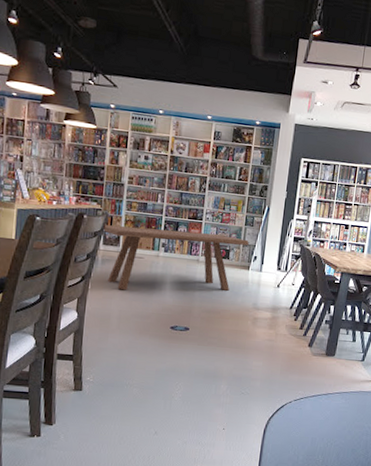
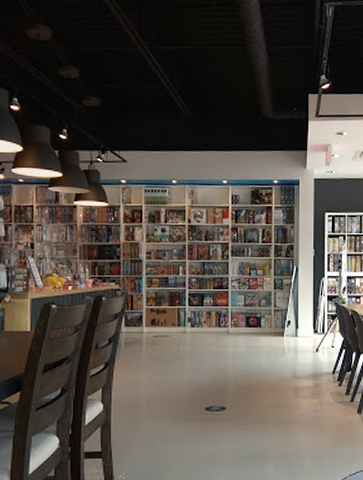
dining table: present [105,225,249,291] -> none [126,301,280,374]

